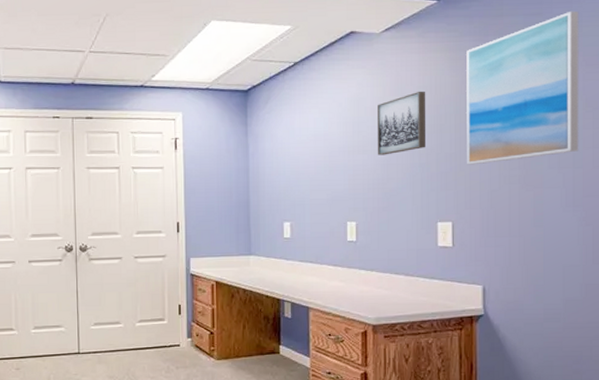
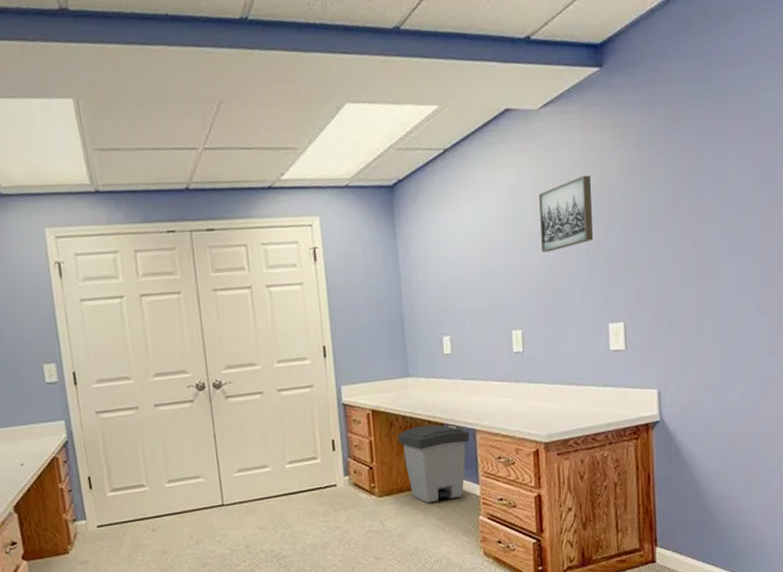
trash can: none [237,299,303,370] -> present [397,424,470,504]
wall art: present [466,10,579,165] -> none [633,73,754,257]

